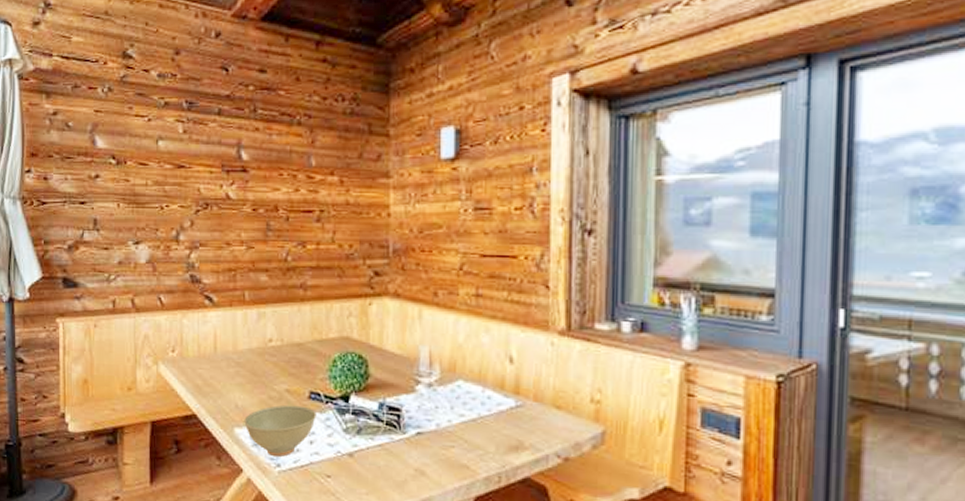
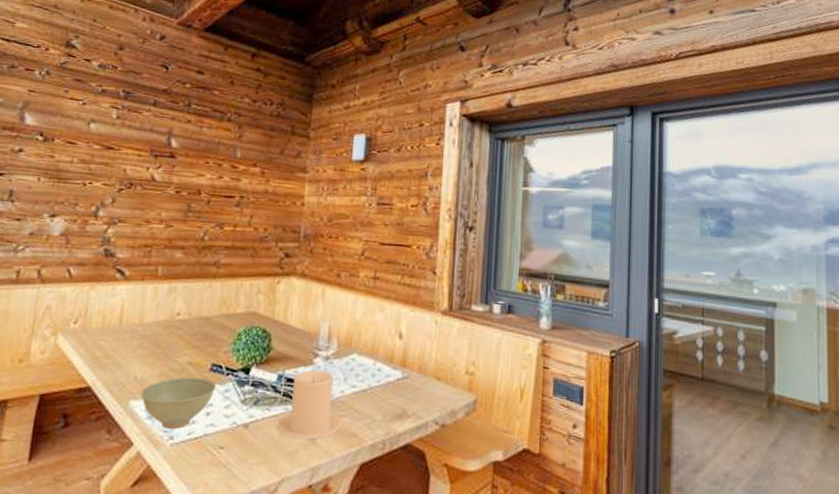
candle: none [382,398,451,471] -> present [276,370,342,440]

